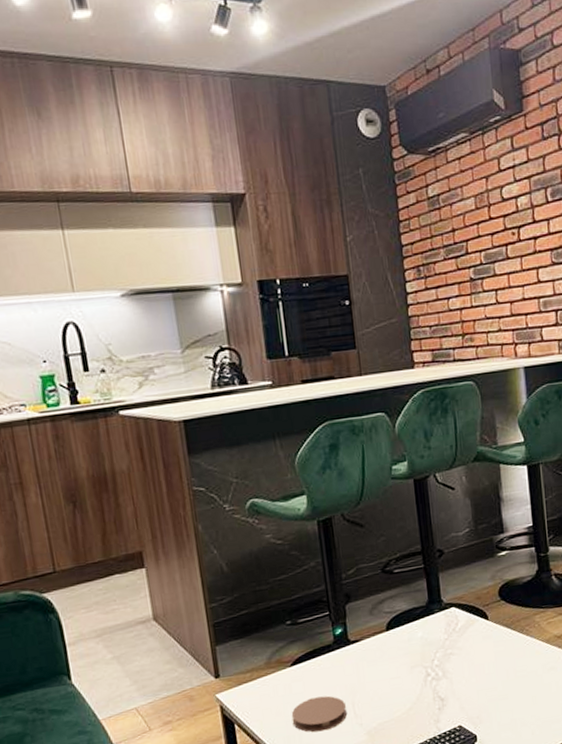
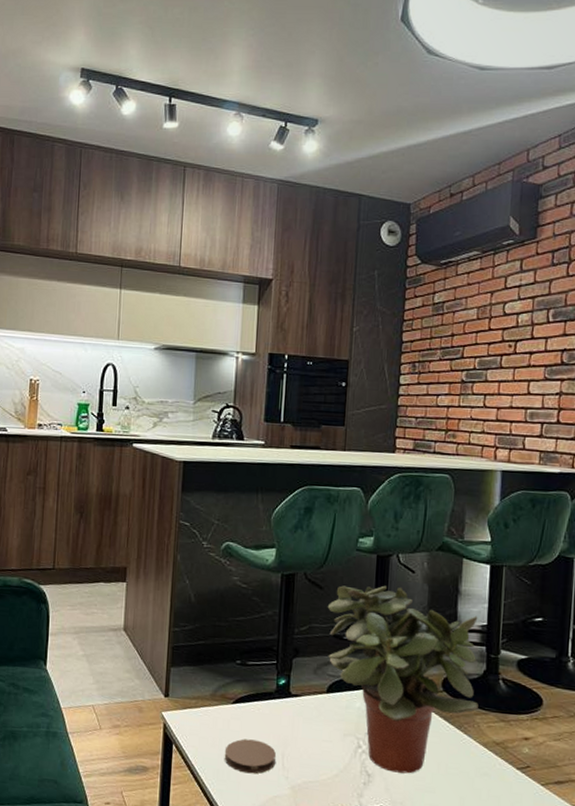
potted plant: none [371,508,536,691] -> present [327,585,479,774]

